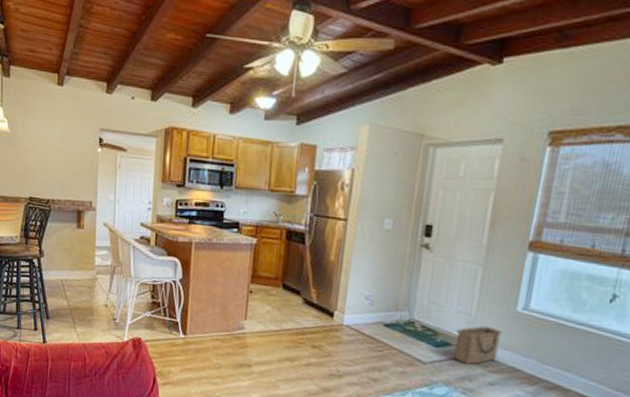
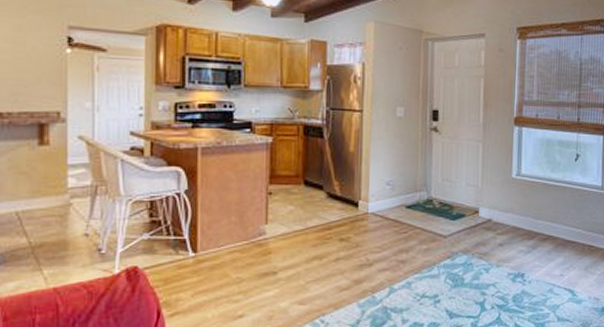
basket: present [454,325,503,365] -> none [468,194,504,231]

